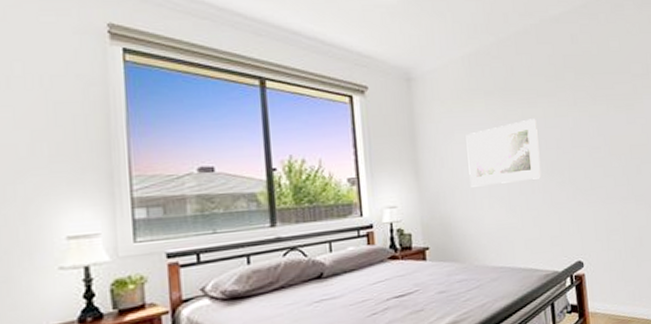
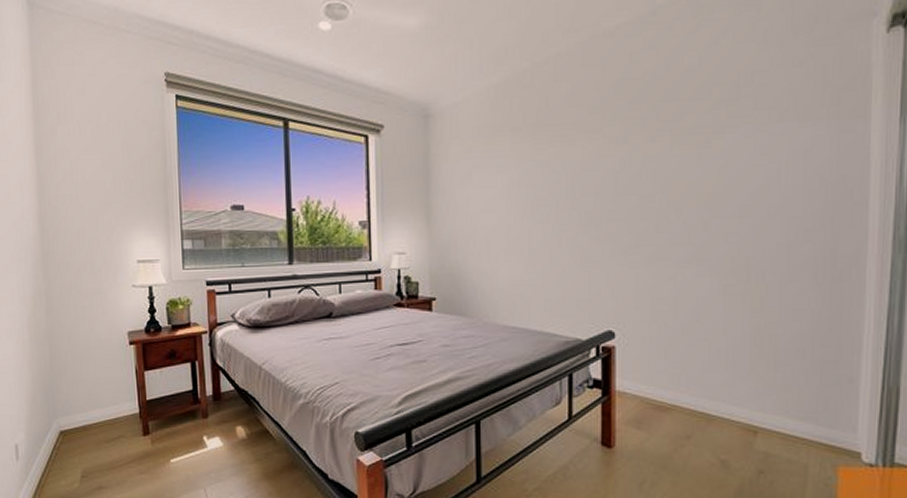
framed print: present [466,119,542,187] -> none [485,159,572,237]

